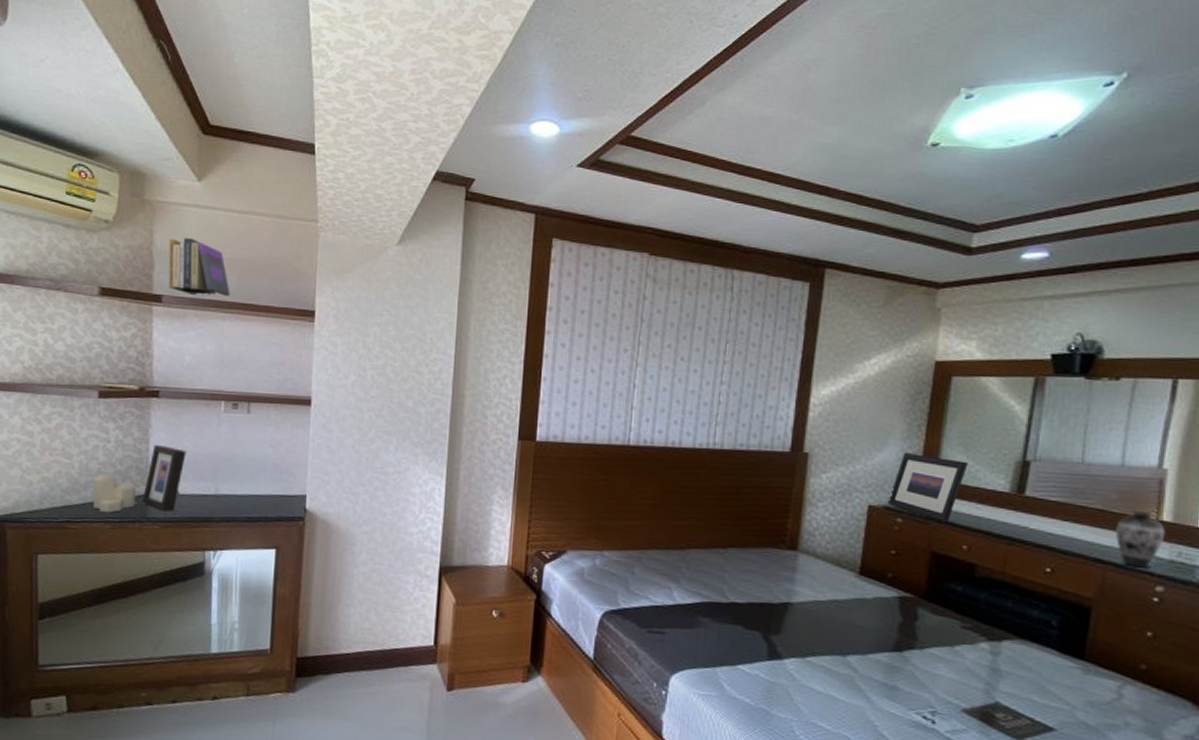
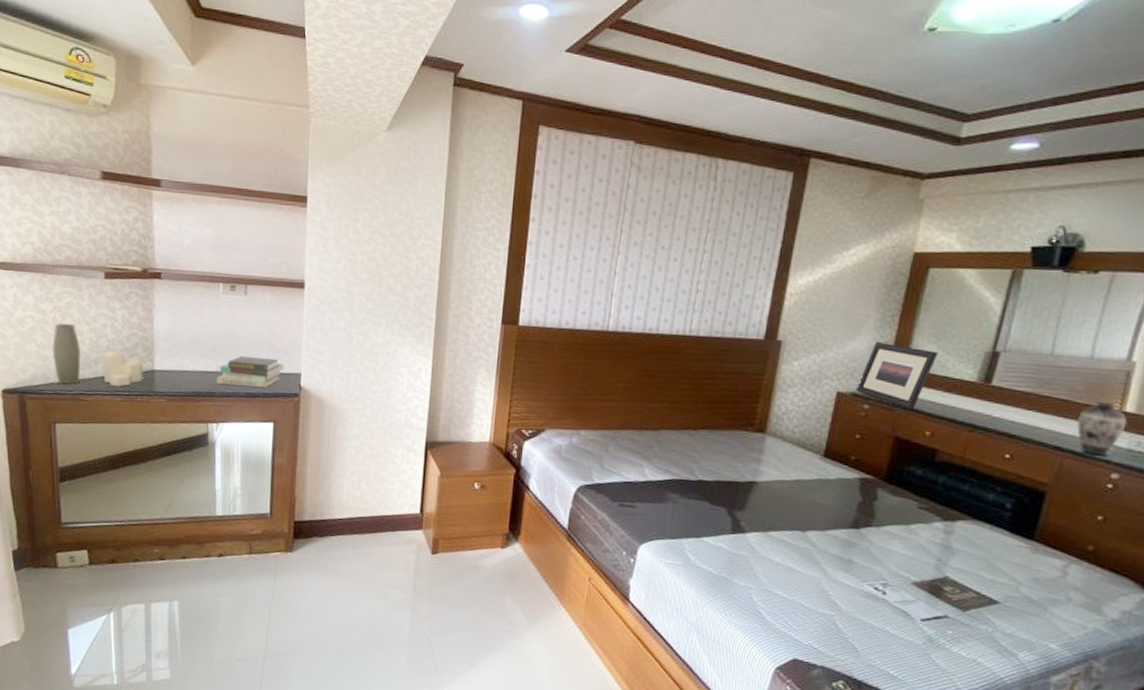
vase: none [38,445,69,511] -> present [53,323,81,384]
picture frame: present [142,444,187,512] -> none [149,323,189,387]
books: present [168,238,230,297] -> none [165,123,226,182]
books: none [214,477,288,511] -> present [216,355,284,387]

